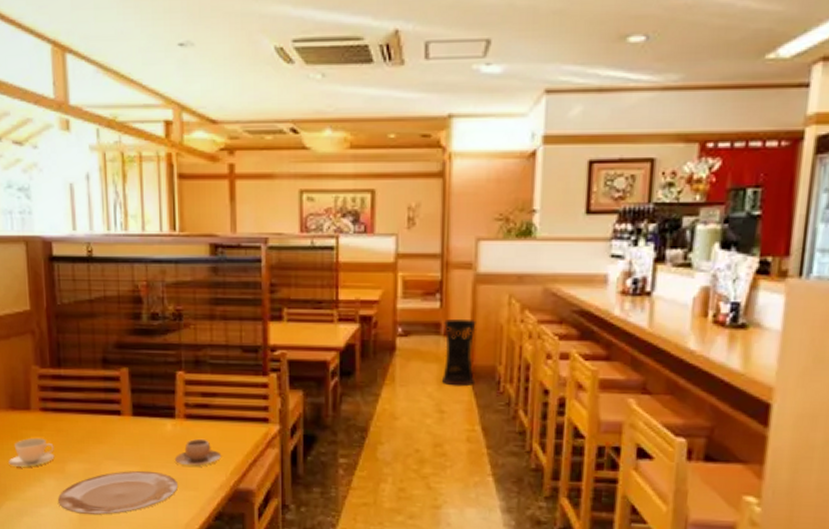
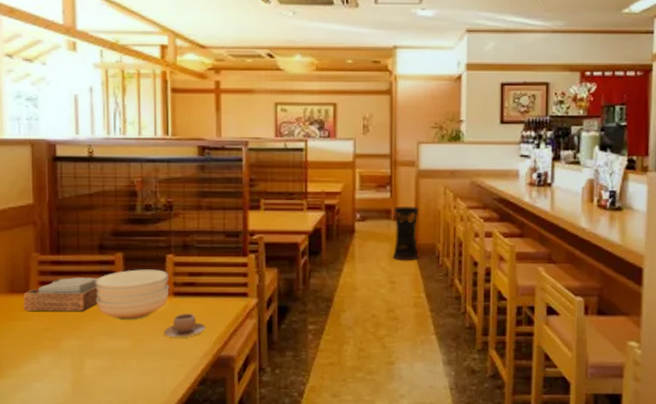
teacup: present [8,437,55,467] -> none [6,318,51,345]
napkin holder: none [24,394,104,433] -> present [23,277,99,312]
plate: present [58,470,178,515] -> none [53,344,165,386]
bowl: none [99,387,181,444] -> present [95,269,170,320]

